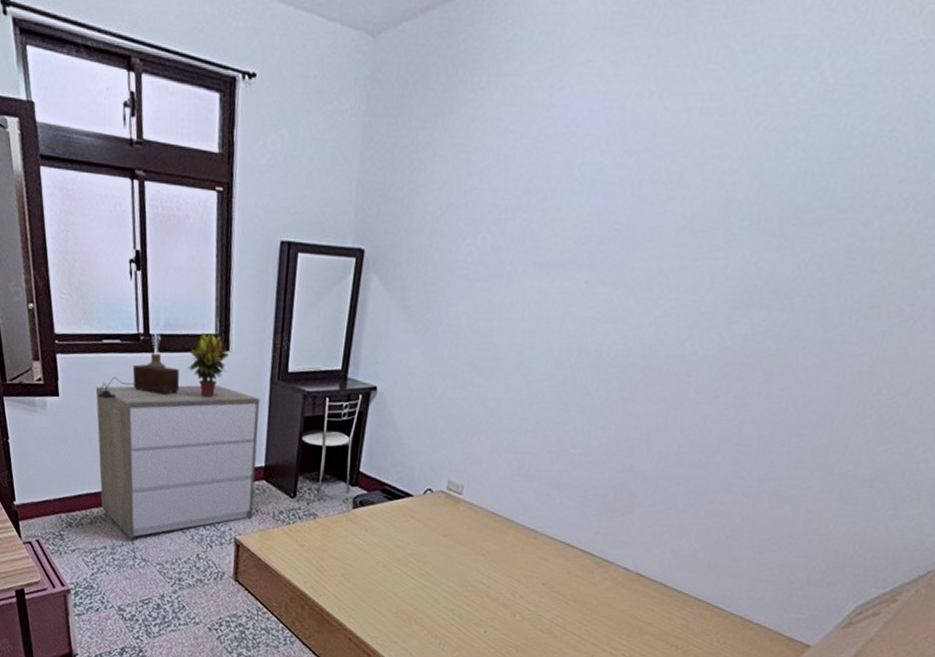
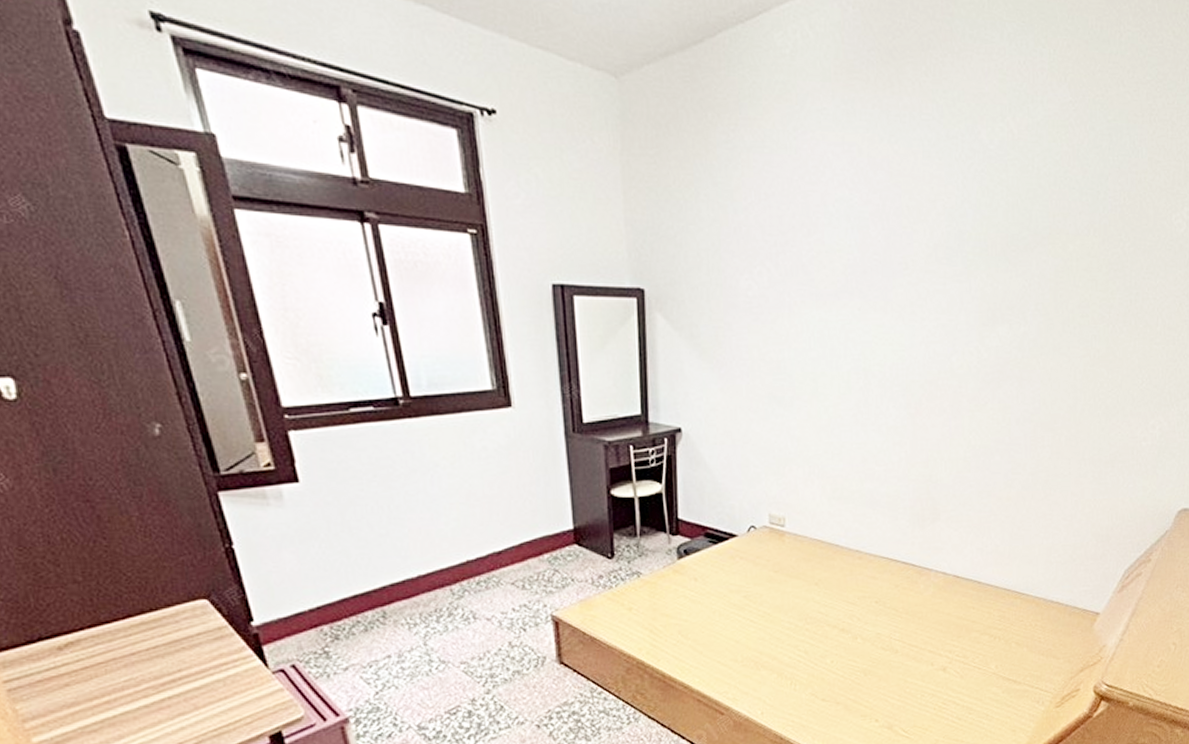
dresser: present [95,385,260,539] -> none [348,446,569,640]
table lamp: present [97,315,180,399] -> none [352,375,458,478]
potted plant: present [187,332,229,398] -> none [464,388,512,461]

